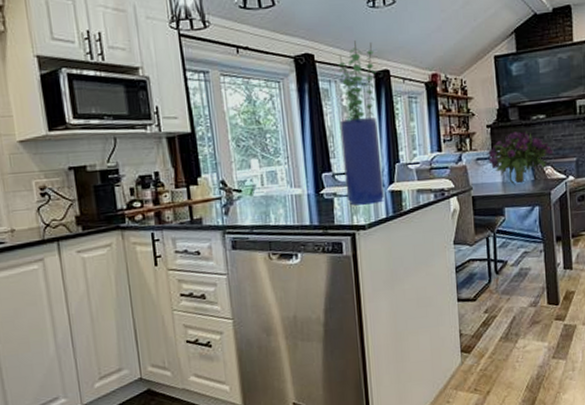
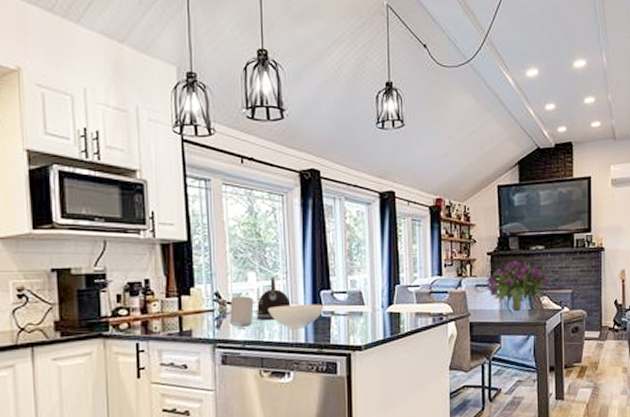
canister: none [227,181,267,214] -> present [221,294,263,328]
kettle: none [261,162,294,205] -> present [256,276,291,320]
bowl: none [272,186,327,213] -> present [267,304,324,329]
vase: present [338,40,384,206] -> none [342,160,382,325]

